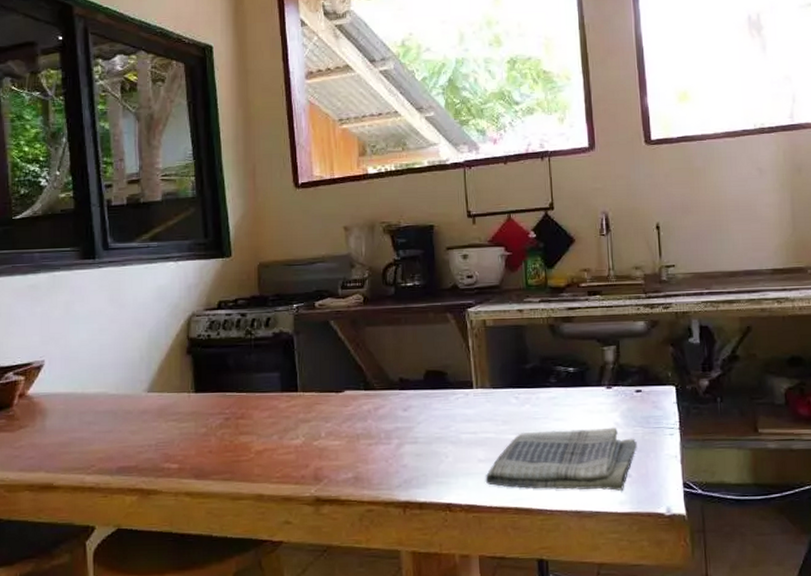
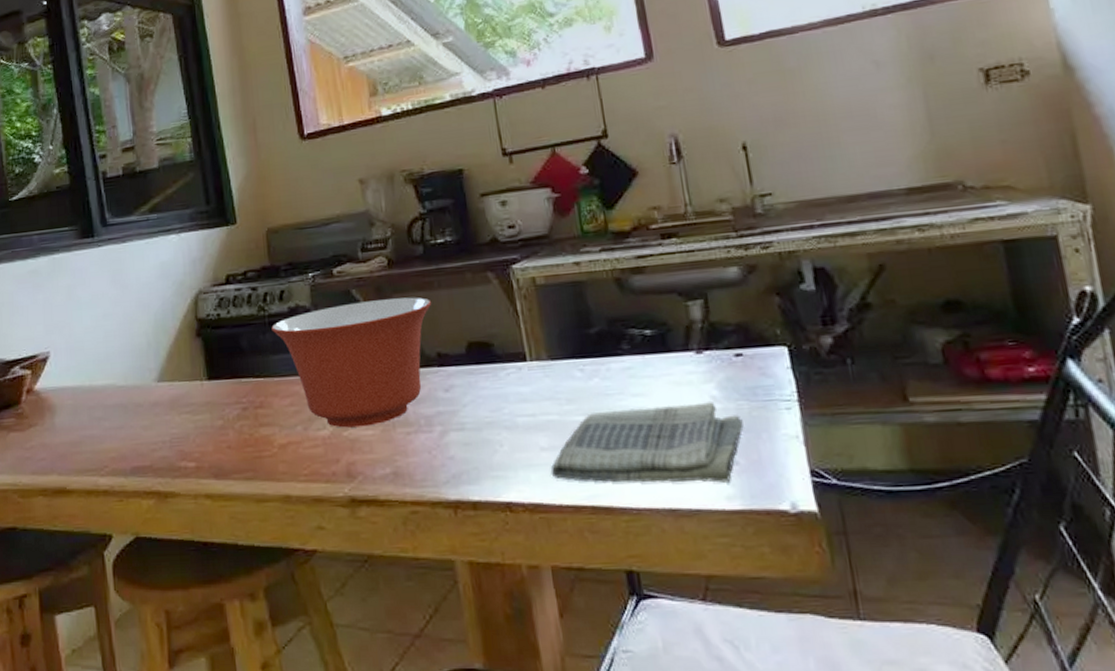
mixing bowl: none [256,330,399,438] -> present [271,297,432,428]

